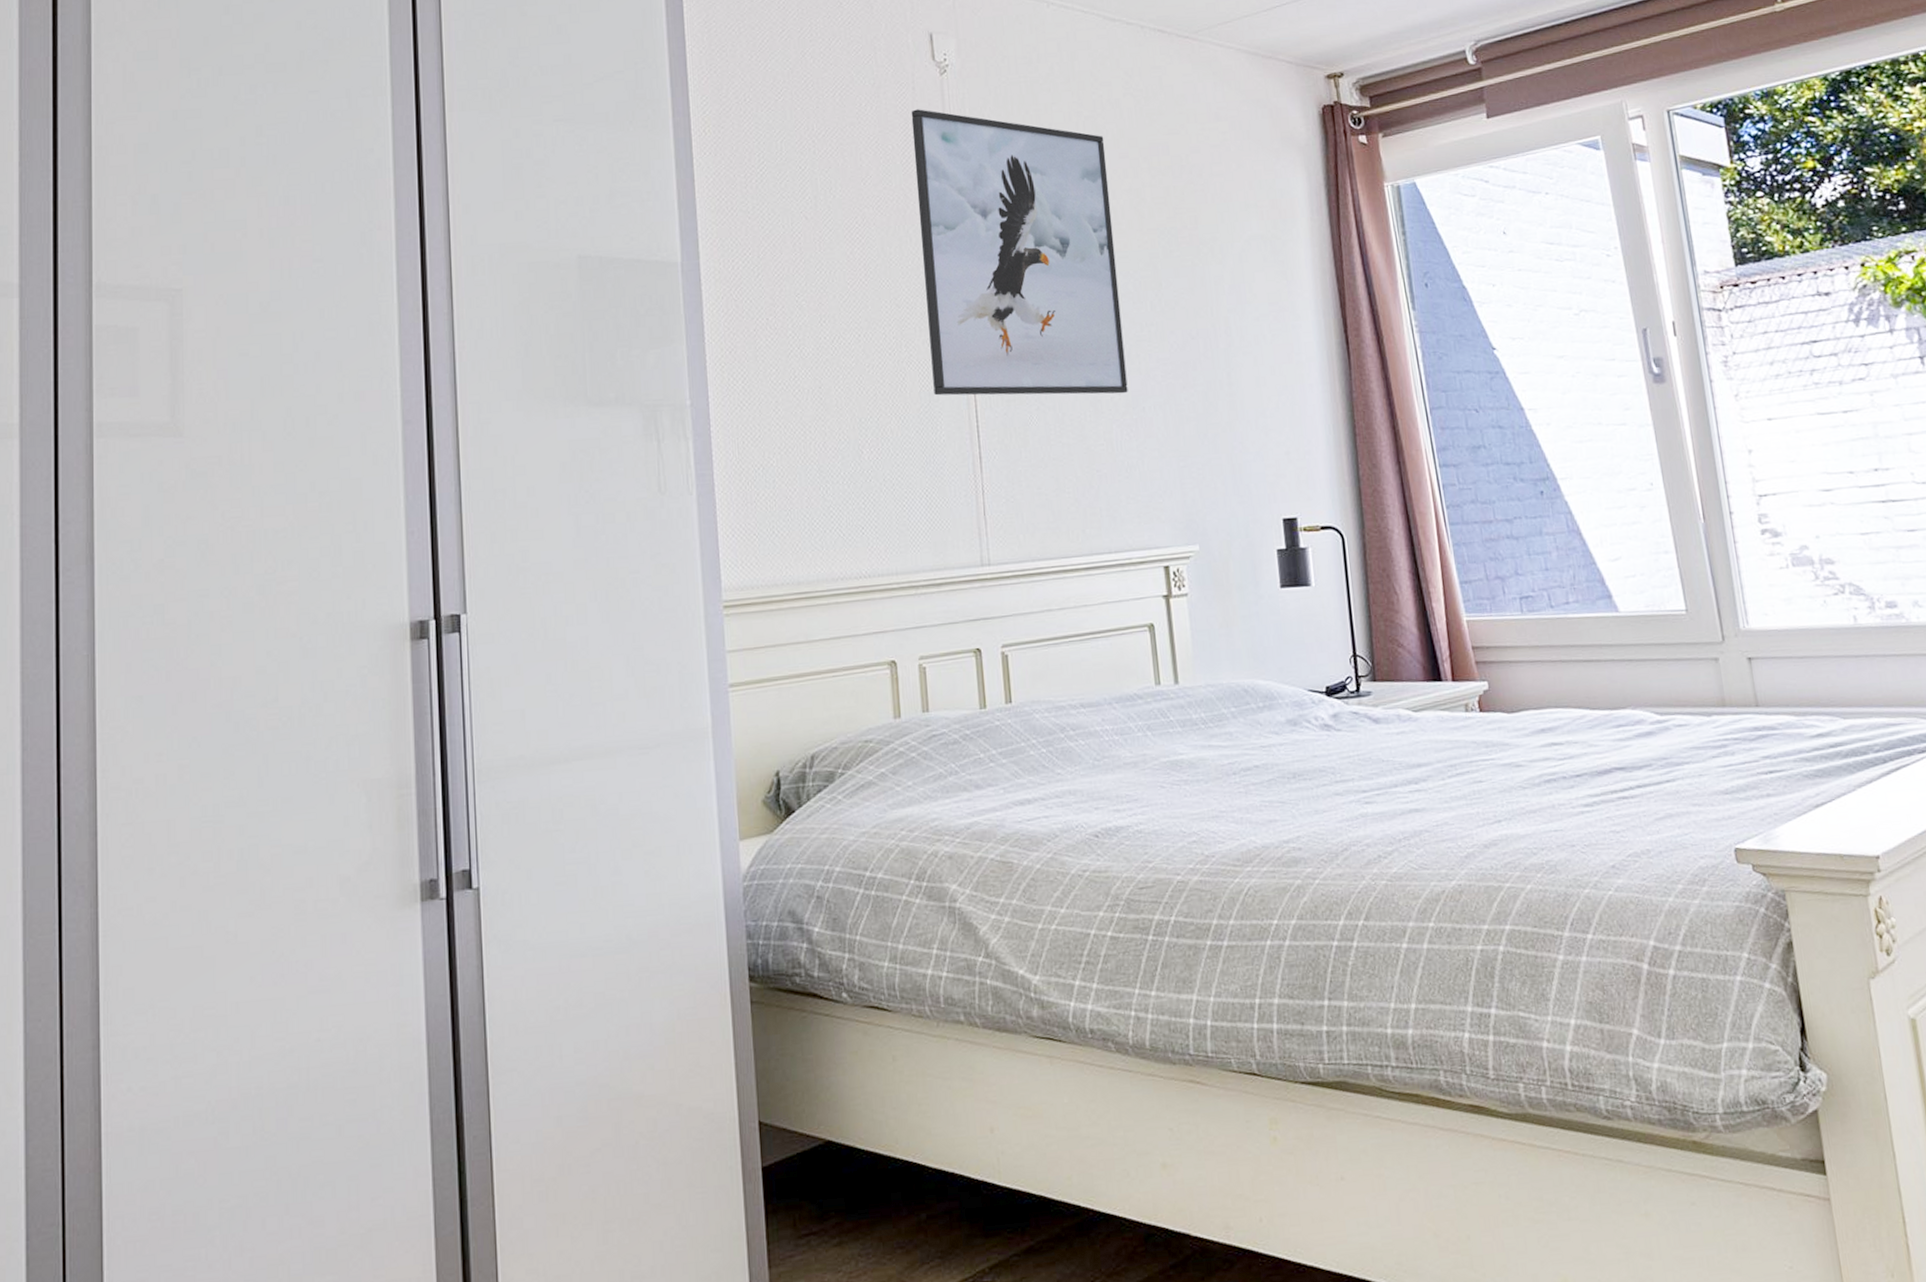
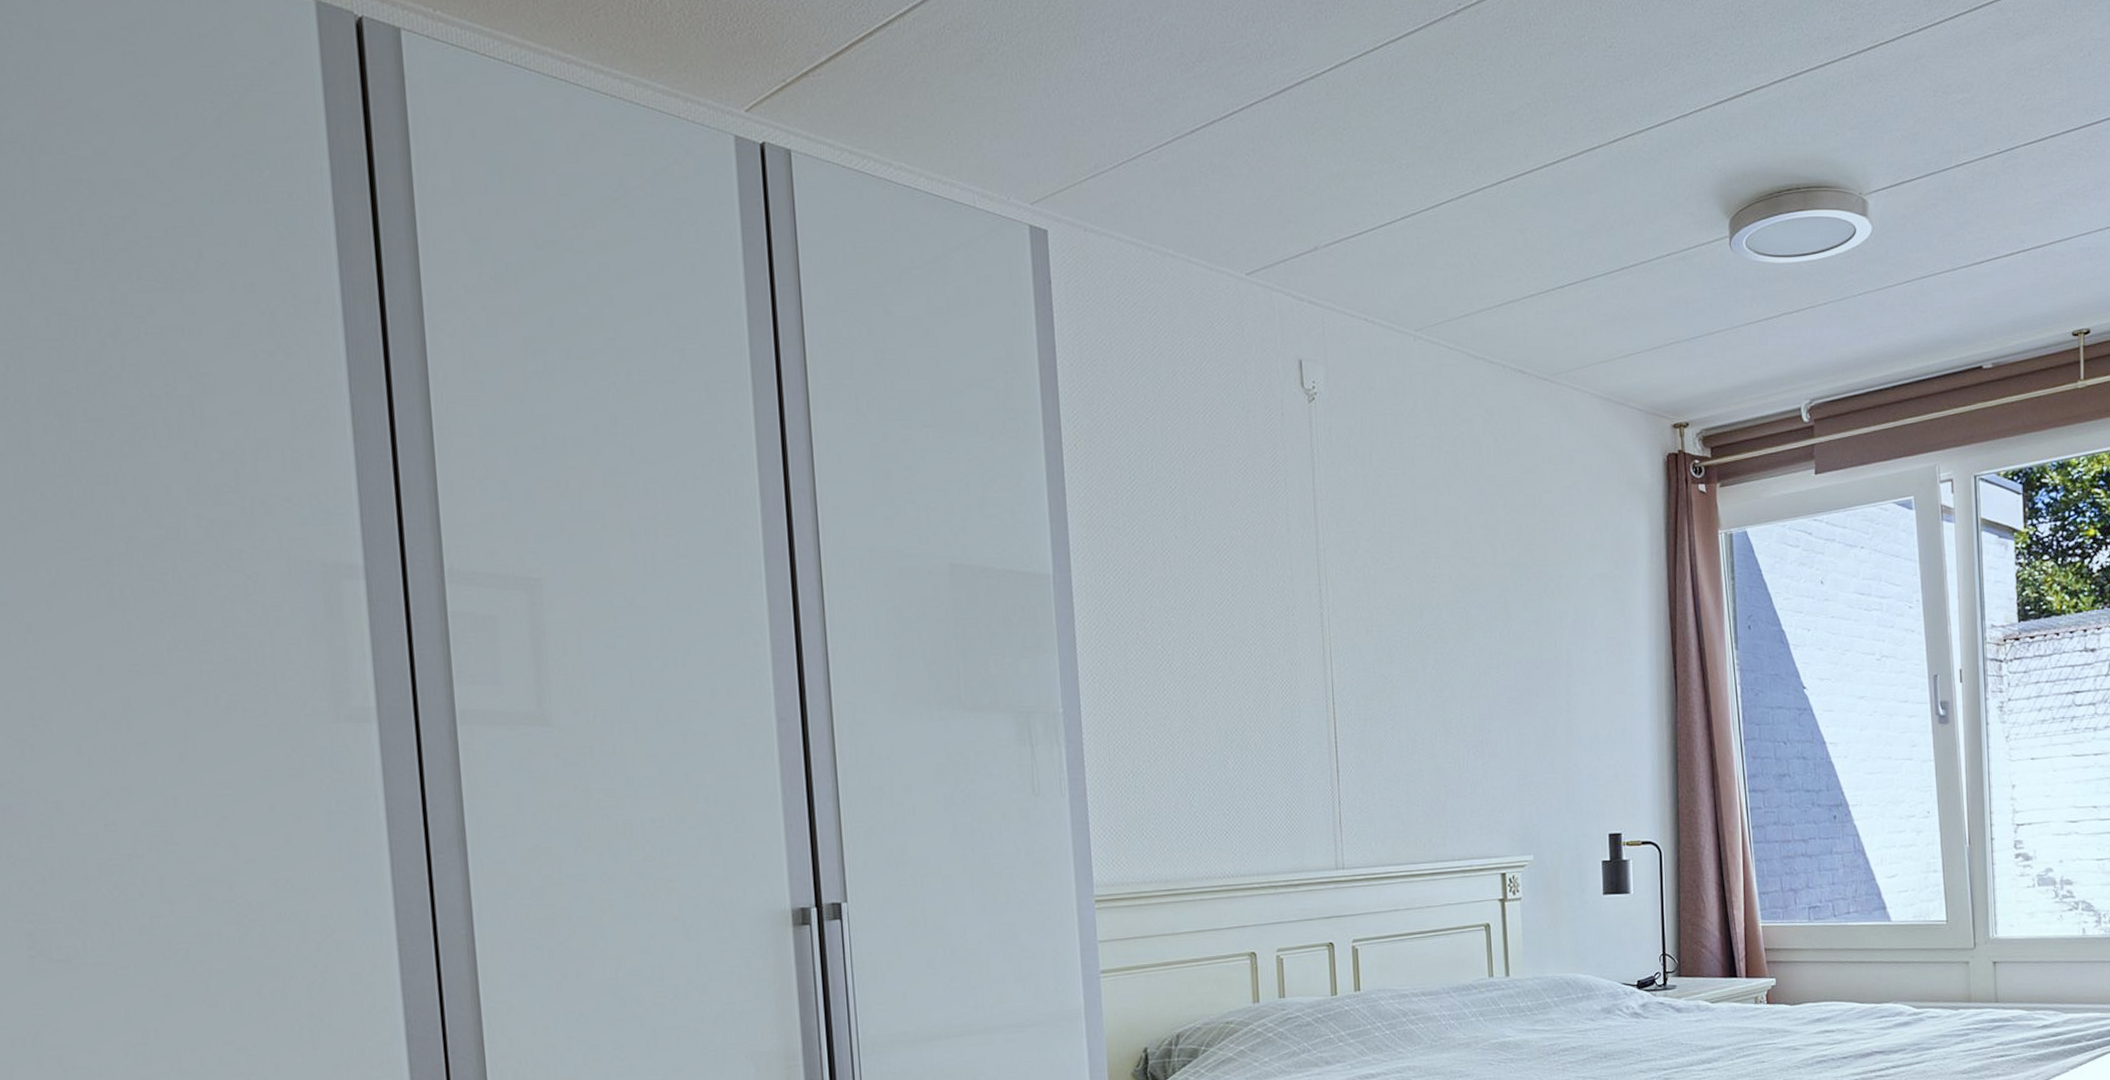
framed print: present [911,109,1128,396] -> none [1279,435,1476,717]

